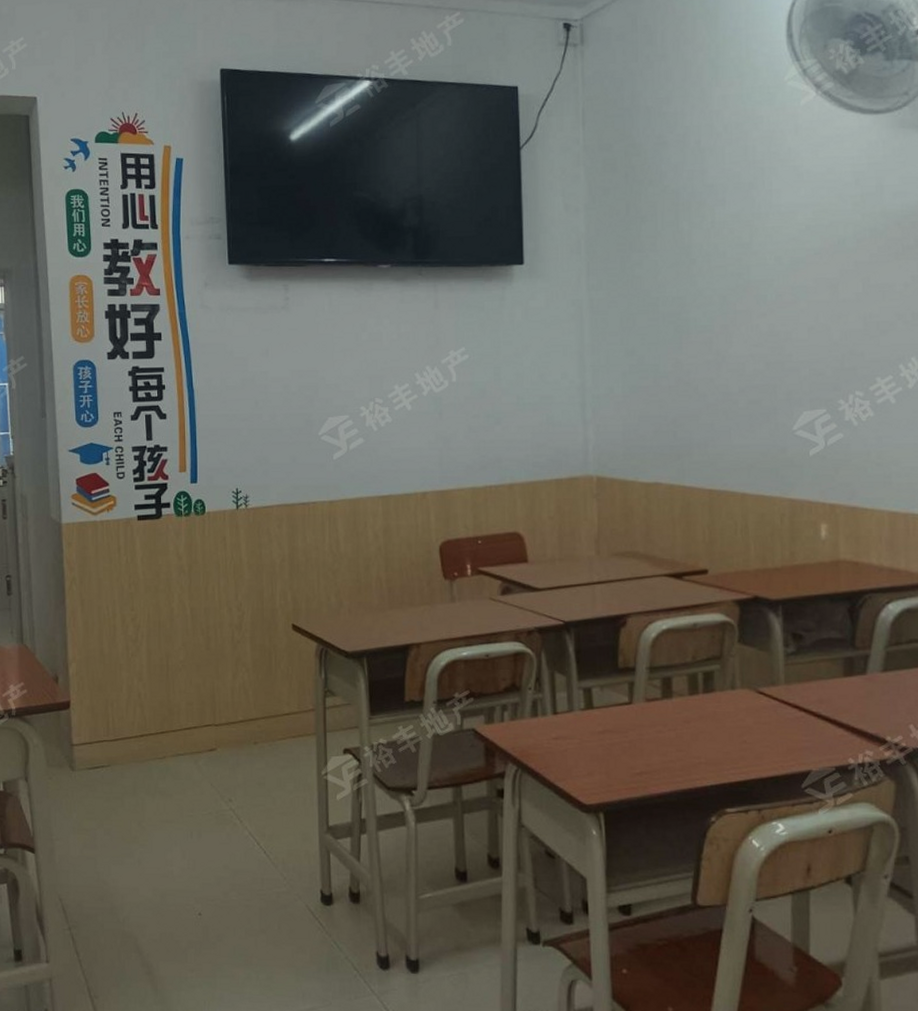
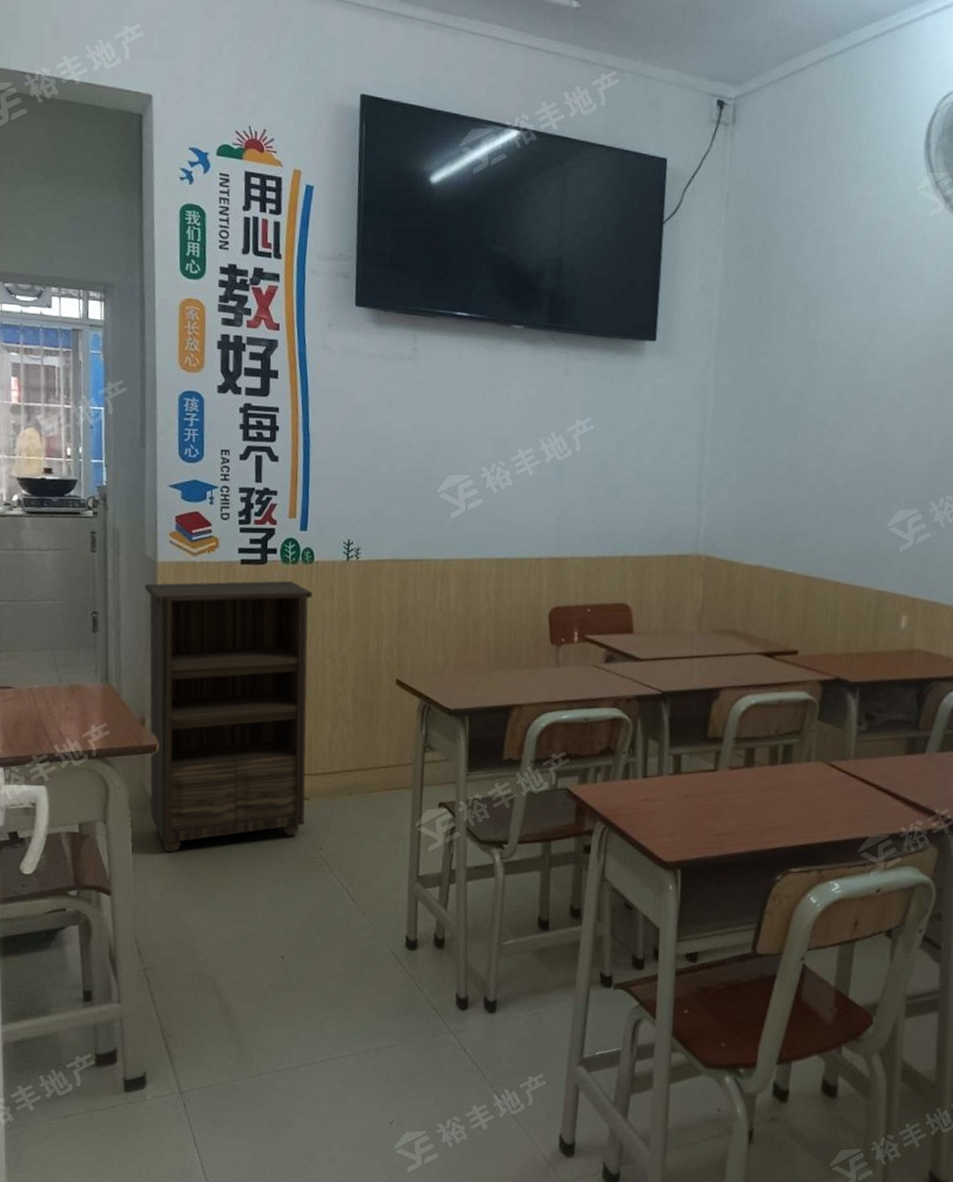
bookshelf: none [52,533,213,809] -> present [145,580,313,853]

